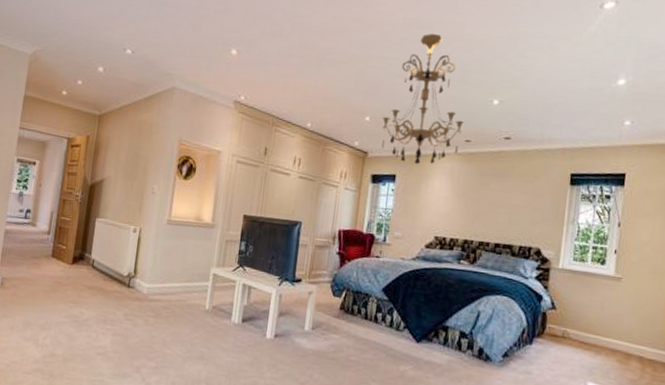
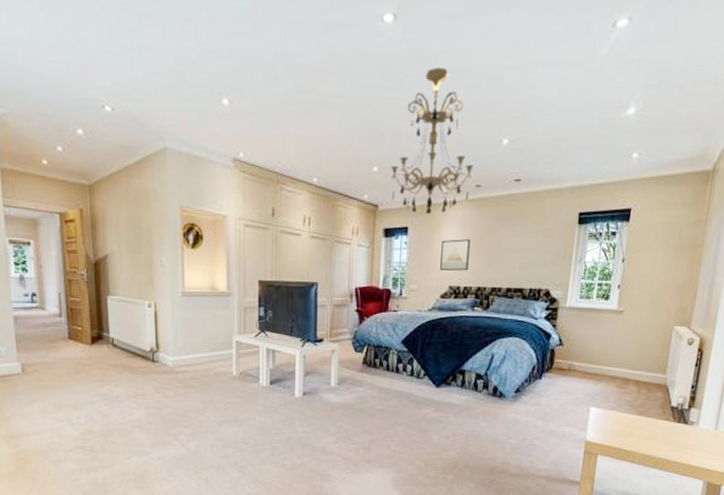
wall art: none [426,190,459,223] -> present [440,239,471,271]

